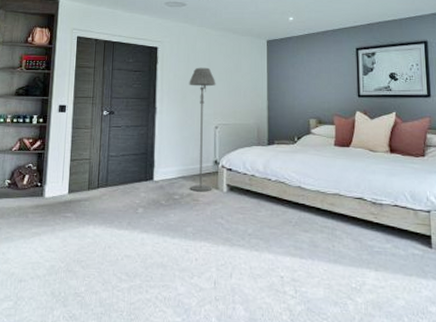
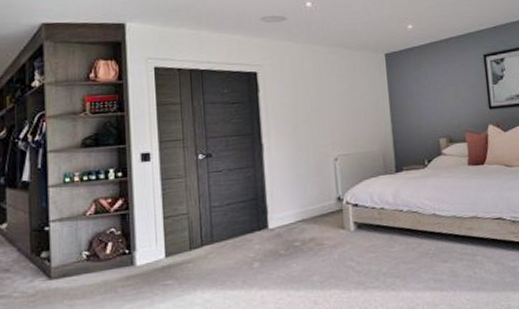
floor lamp: present [189,67,216,192] -> none [299,91,338,235]

